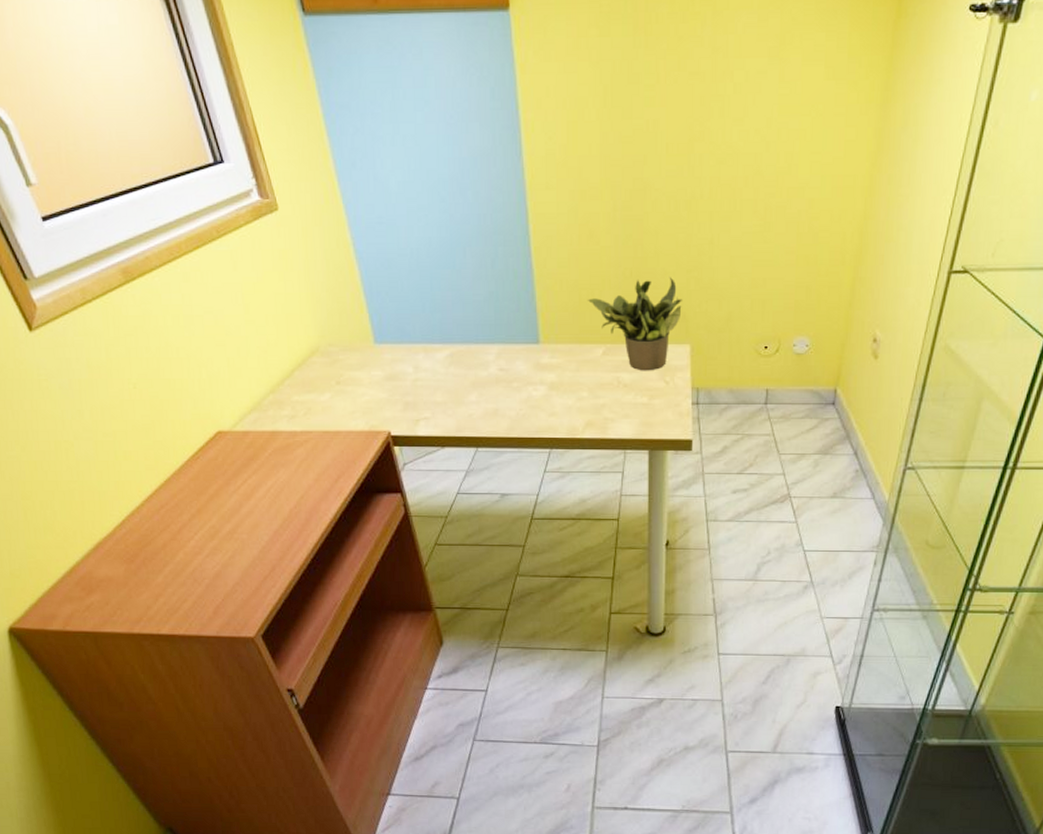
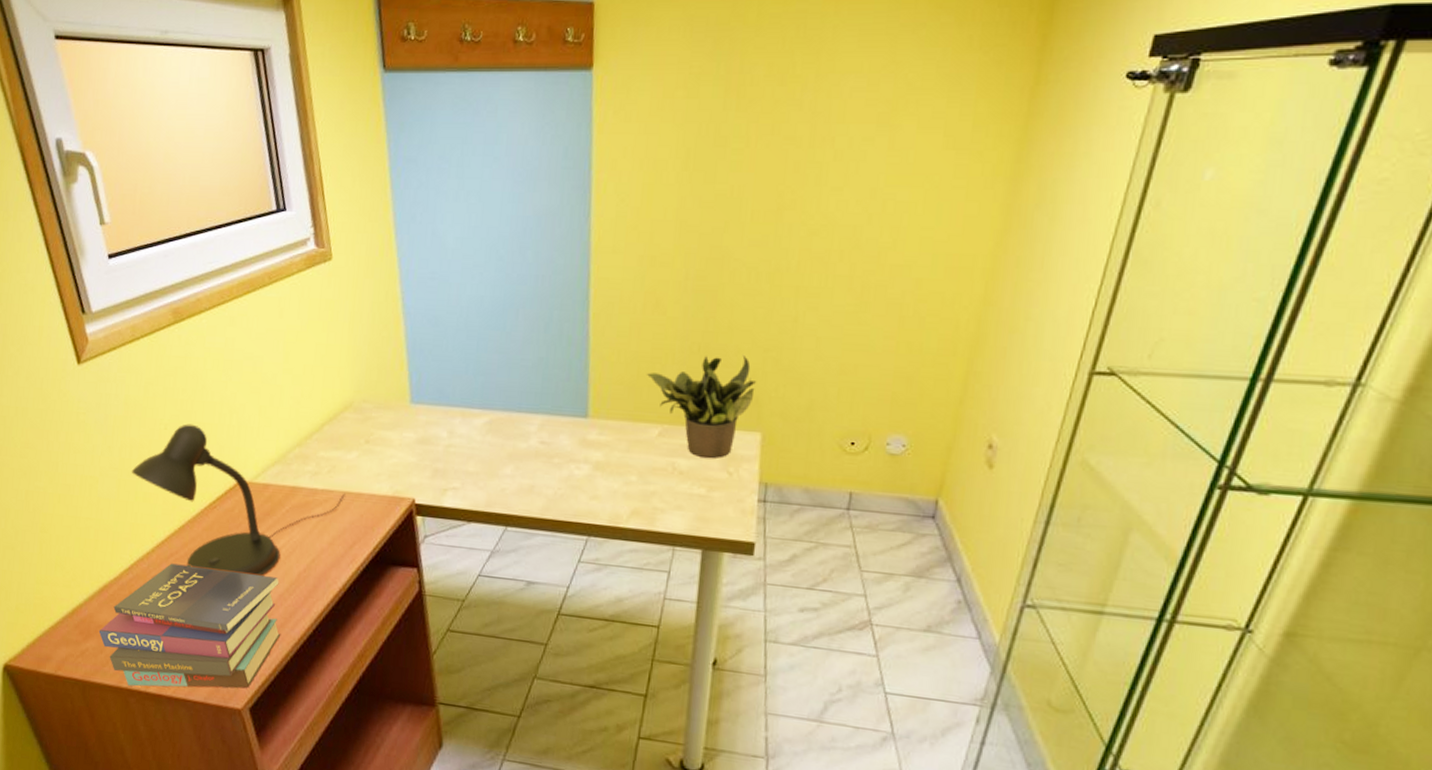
books: none [100,514,282,631] -> present [98,563,281,689]
desk lamp: none [106,381,324,517] -> present [131,424,345,577]

